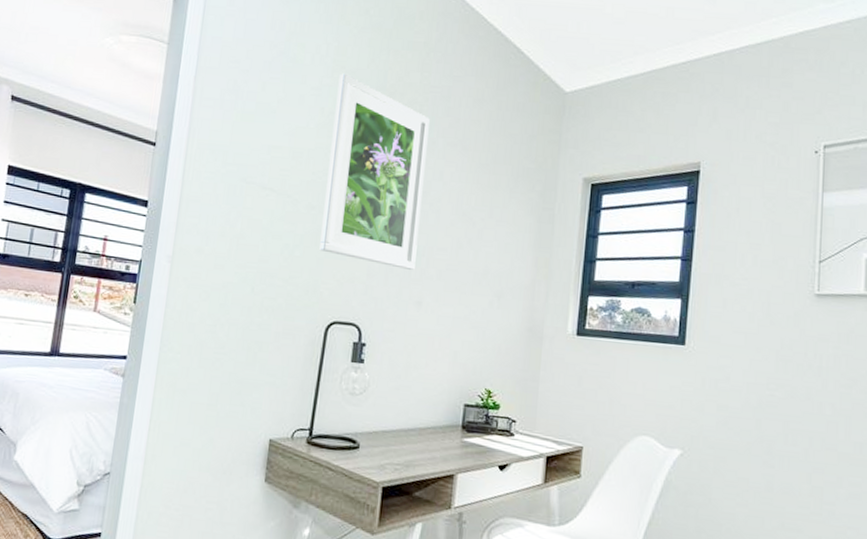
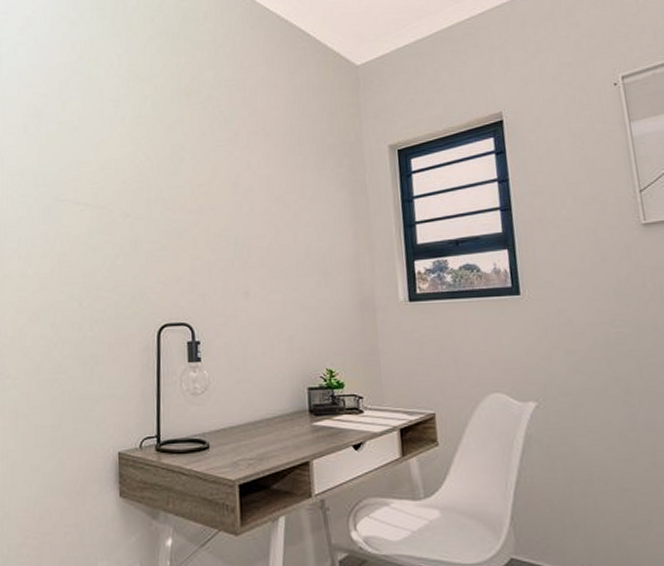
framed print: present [319,73,430,270] -> none [135,81,237,262]

